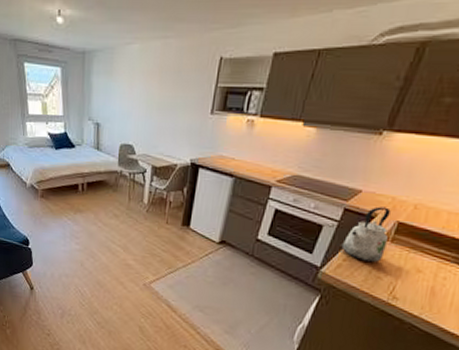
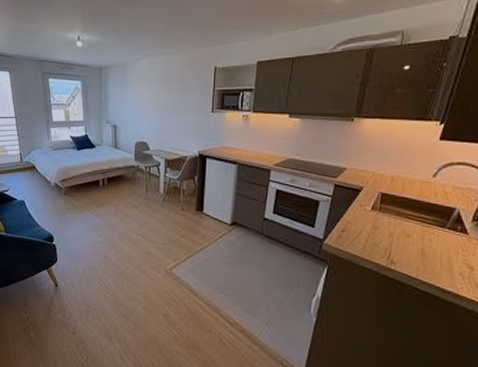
kettle: present [341,206,391,262] -> none [338,181,376,230]

